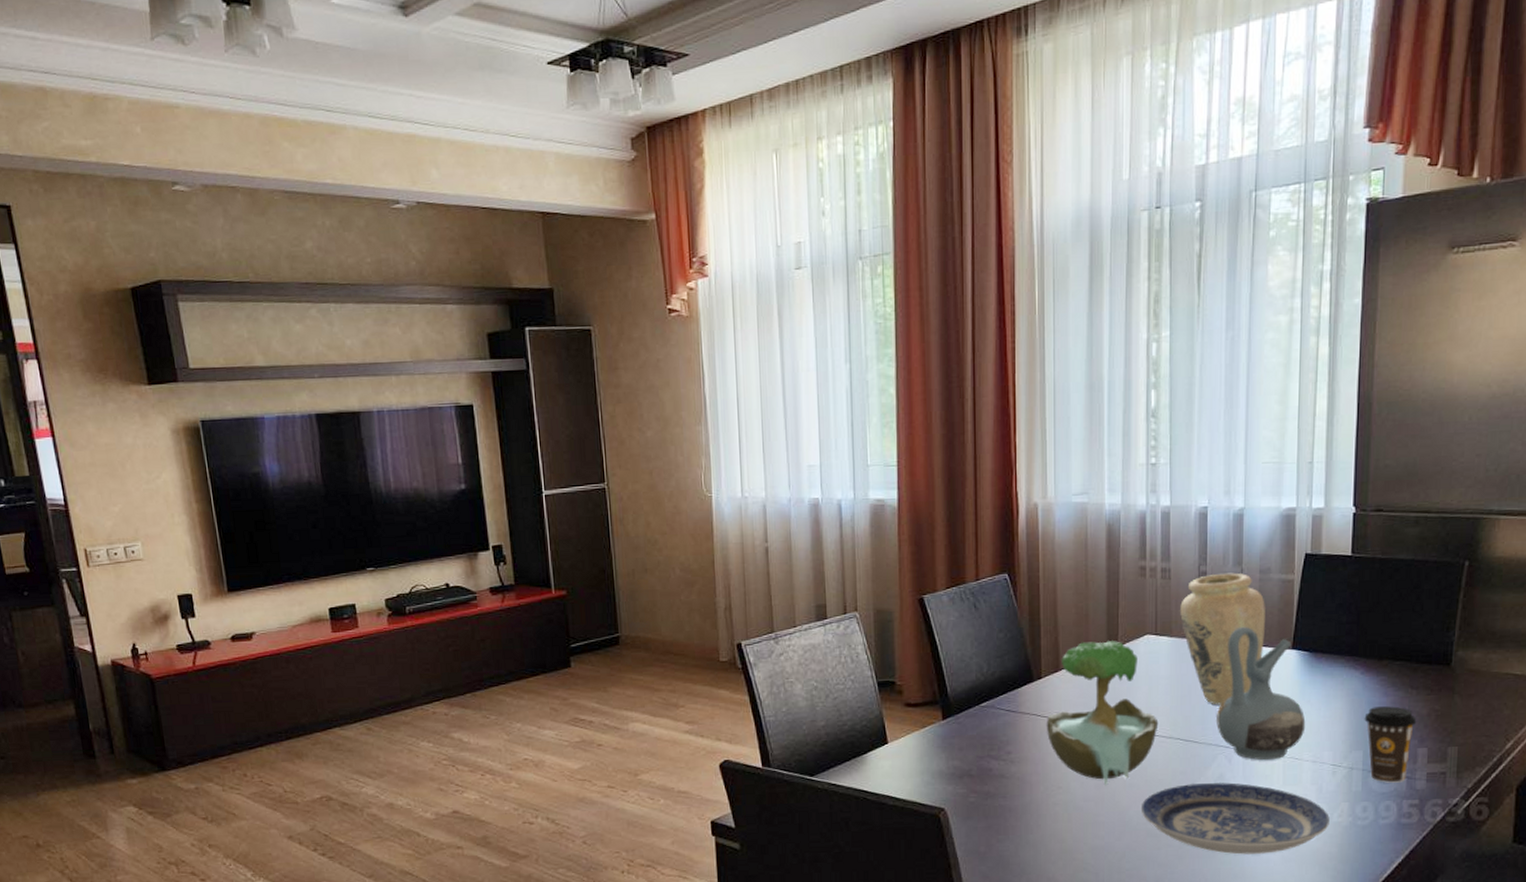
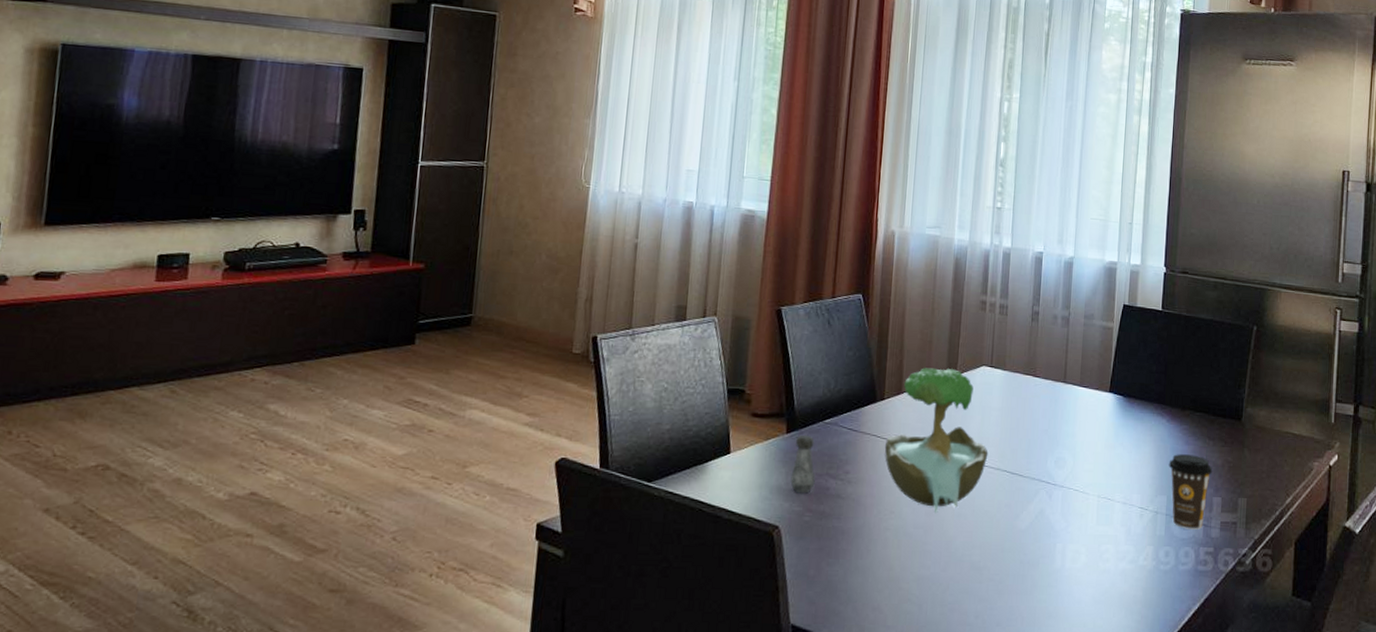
salt shaker: none [951,719,977,776] -> present [790,434,815,494]
plate: present [1140,782,1330,855] -> none [966,517,1136,594]
vase: present [1180,573,1265,705] -> none [1014,315,1088,441]
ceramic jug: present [1217,626,1306,761] -> none [1040,366,1119,499]

